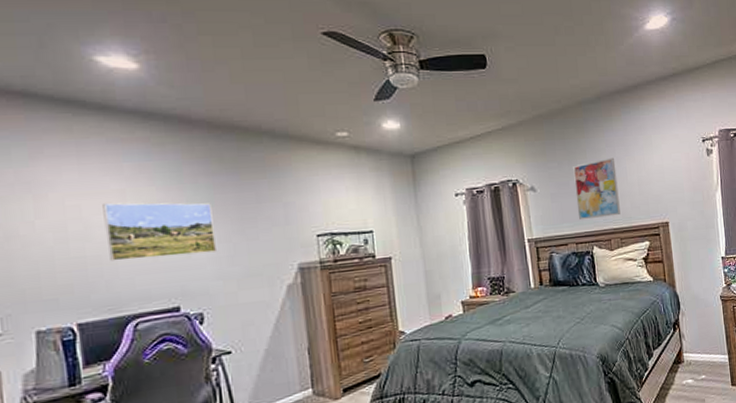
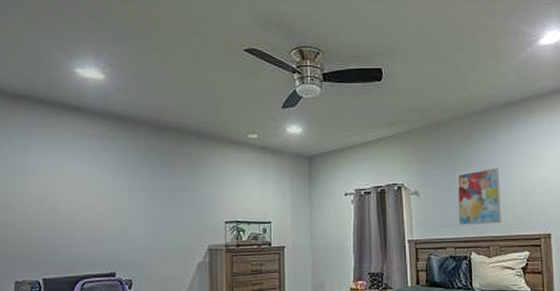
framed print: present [102,202,218,262] -> none [69,184,148,231]

